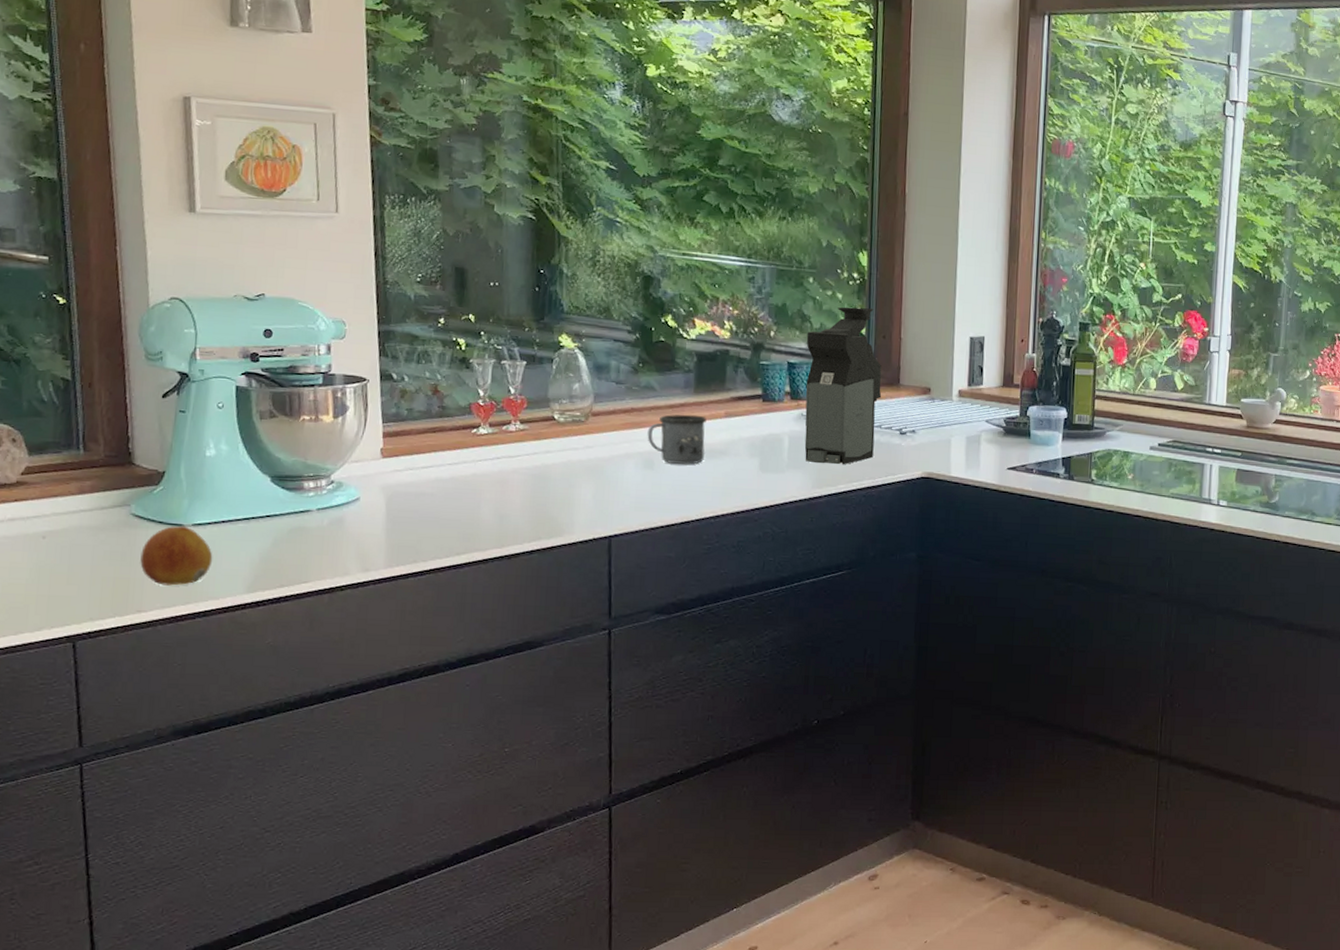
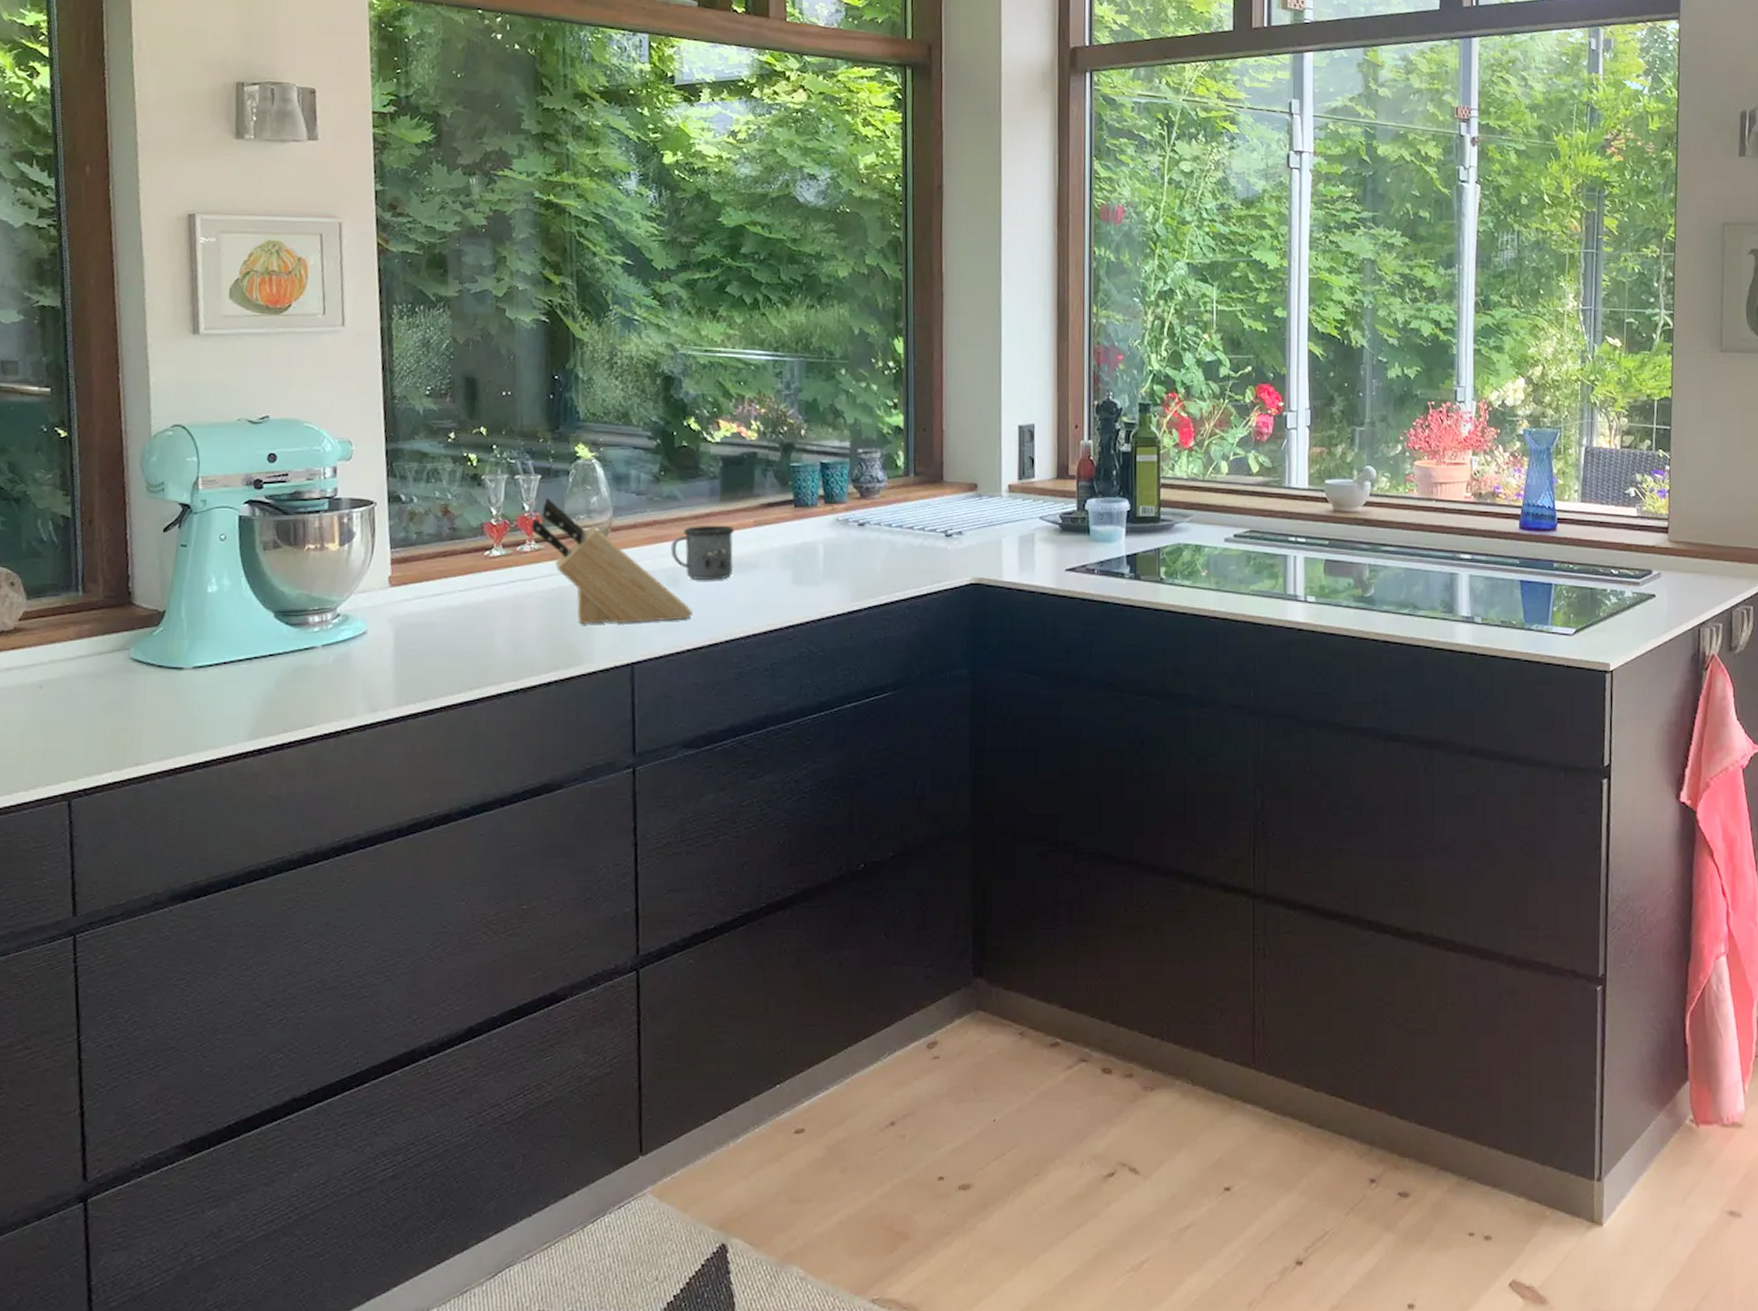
fruit: present [140,525,213,586] -> none [138,669,214,735]
knife block: none [517,383,667,500] -> present [531,498,694,625]
coffee maker: present [804,307,882,465] -> none [840,399,924,574]

